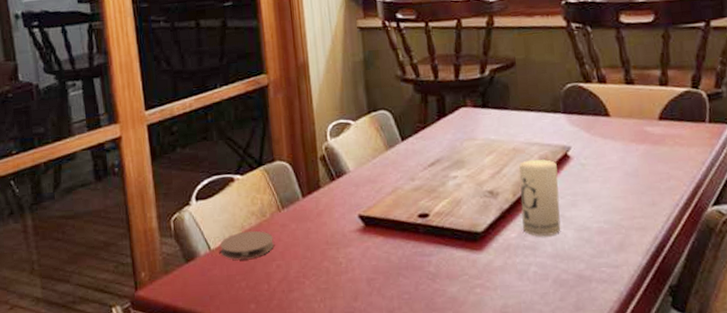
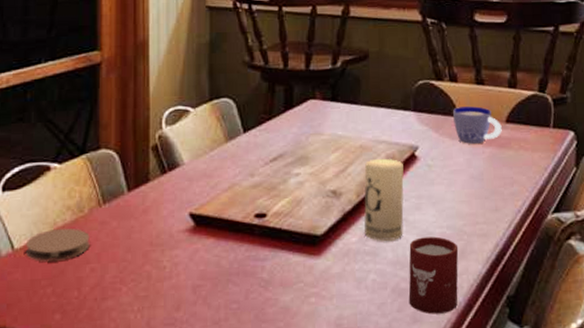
cup: none [567,231,619,303] -> present [408,236,459,314]
cup: none [603,105,655,142] -> present [453,106,502,144]

